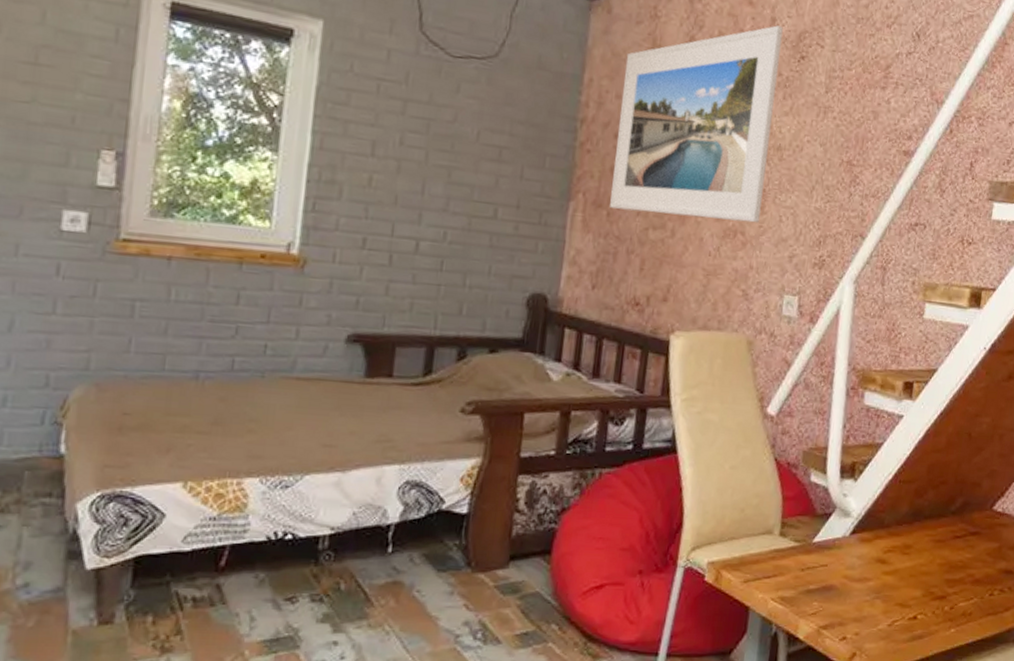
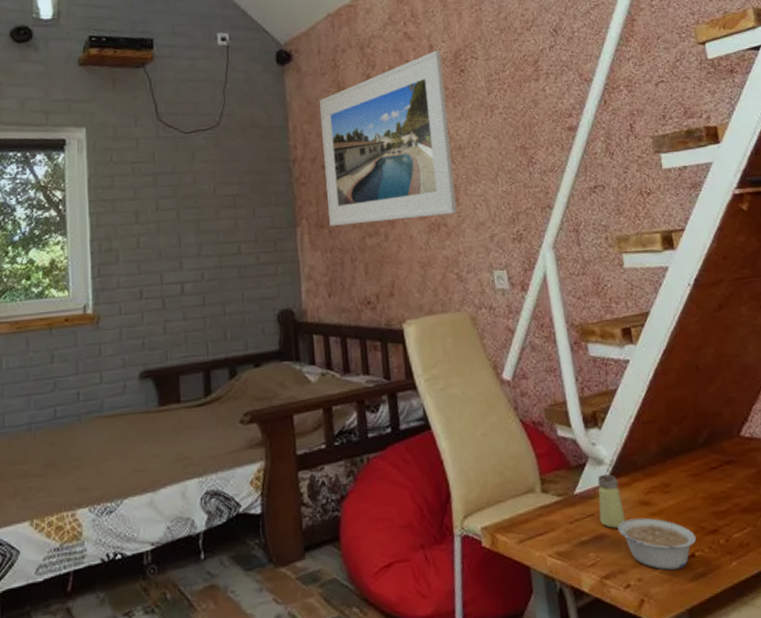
saltshaker: none [832,527,861,581] -> present [597,475,626,528]
legume: none [848,574,923,629] -> present [618,517,697,570]

